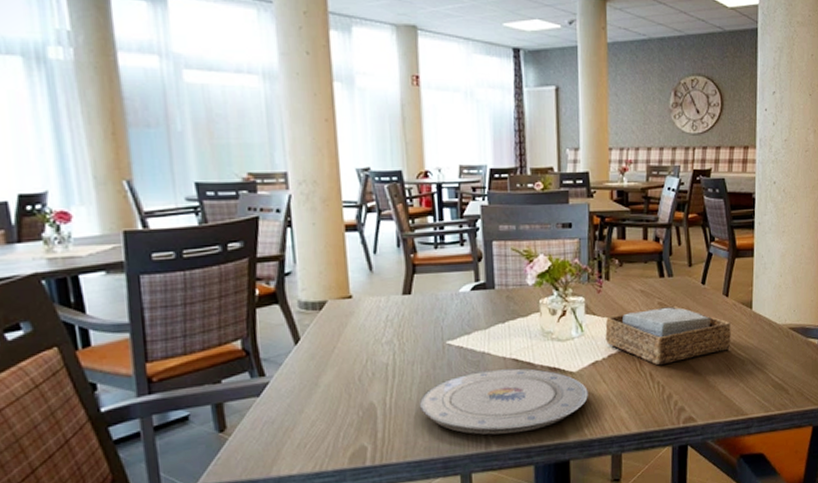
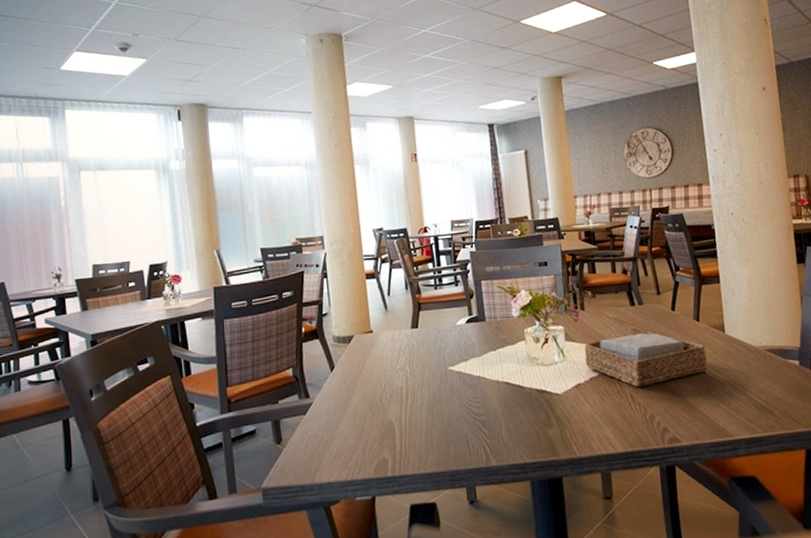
plate: present [419,368,588,435] -> none [428,390,574,451]

